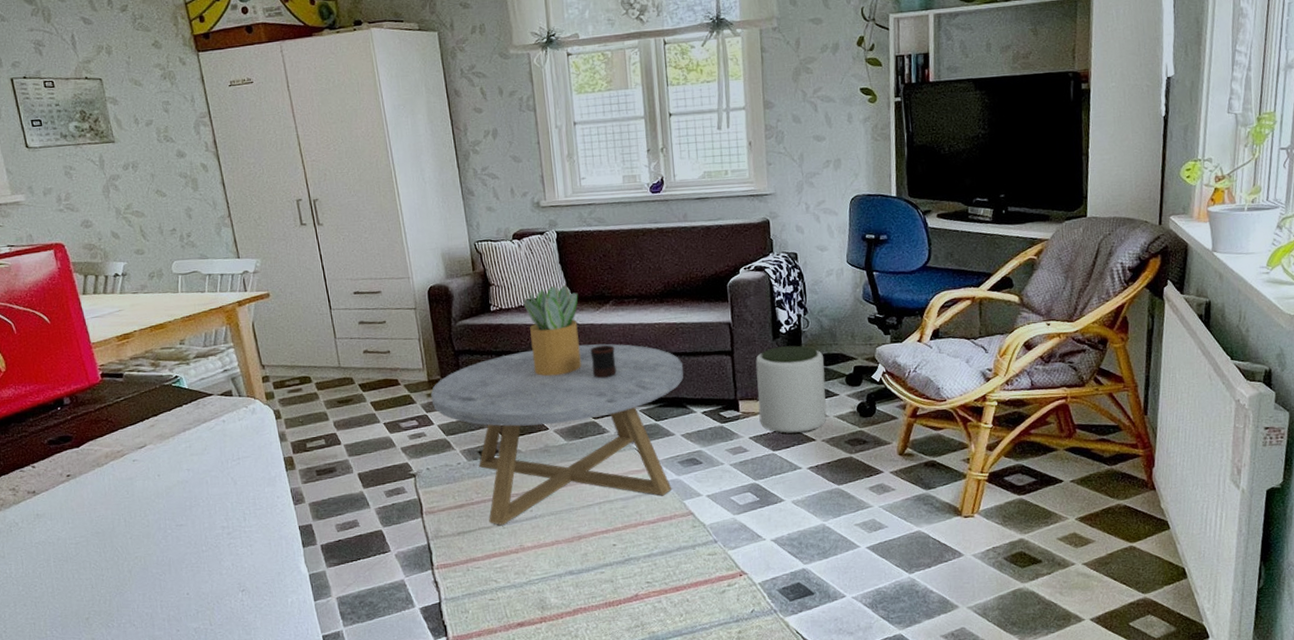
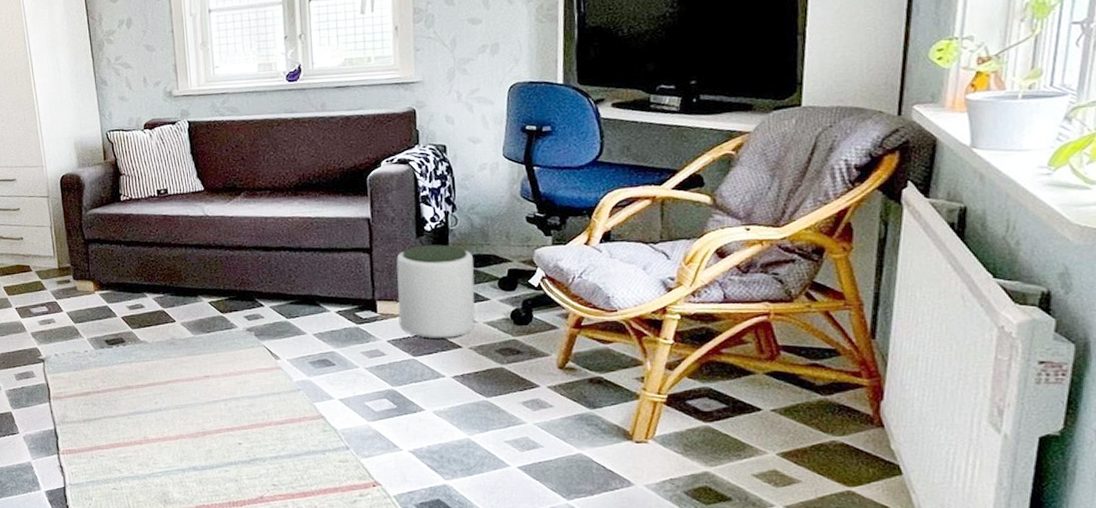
coffee table: present [431,343,684,525] -> none [61,236,318,415]
potted plant: present [523,284,581,376] -> none [153,175,210,268]
mug: present [590,345,617,379] -> none [220,238,247,272]

